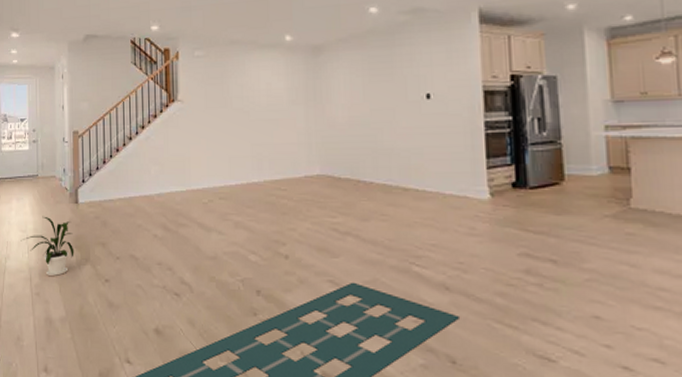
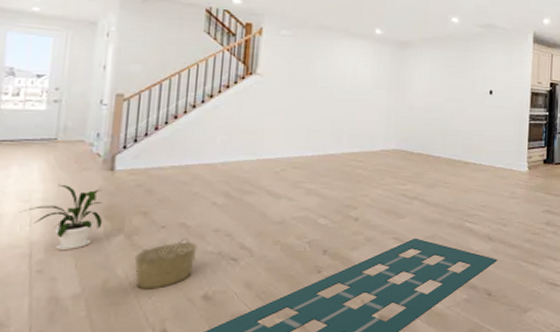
basket: none [99,269,146,319] -> present [134,237,198,290]

